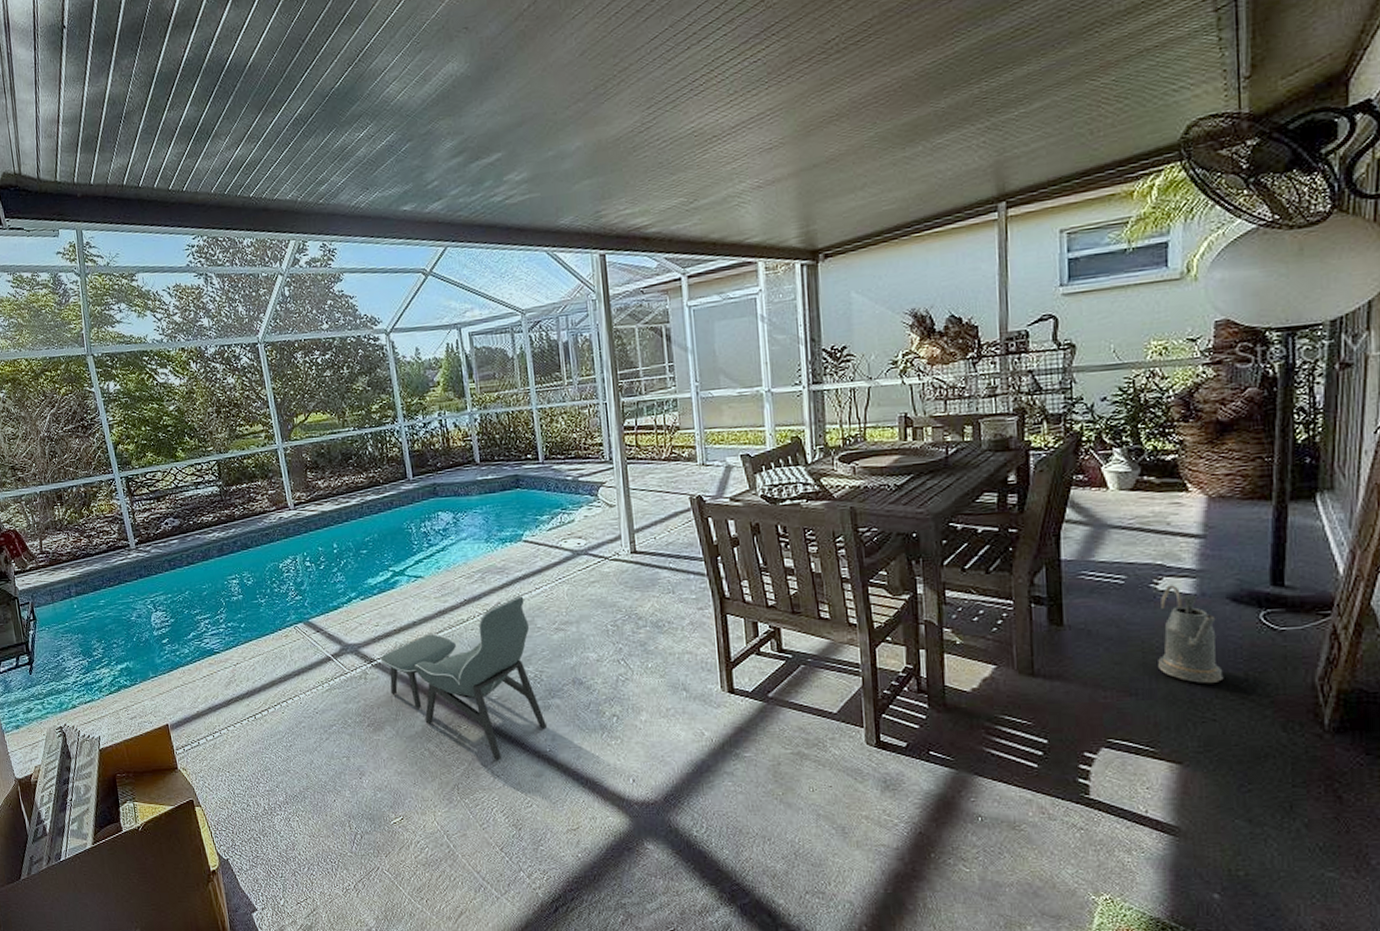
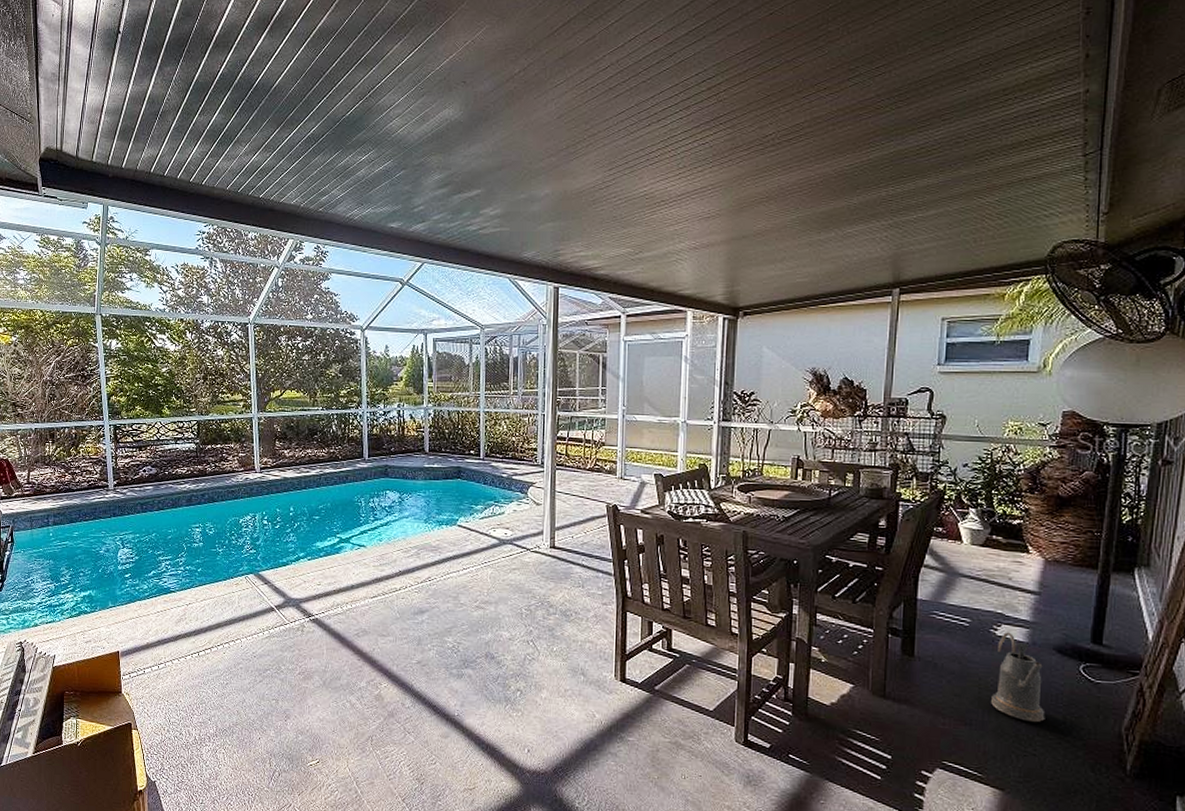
lounge chair: present [380,596,546,760] -> none [318,573,457,718]

